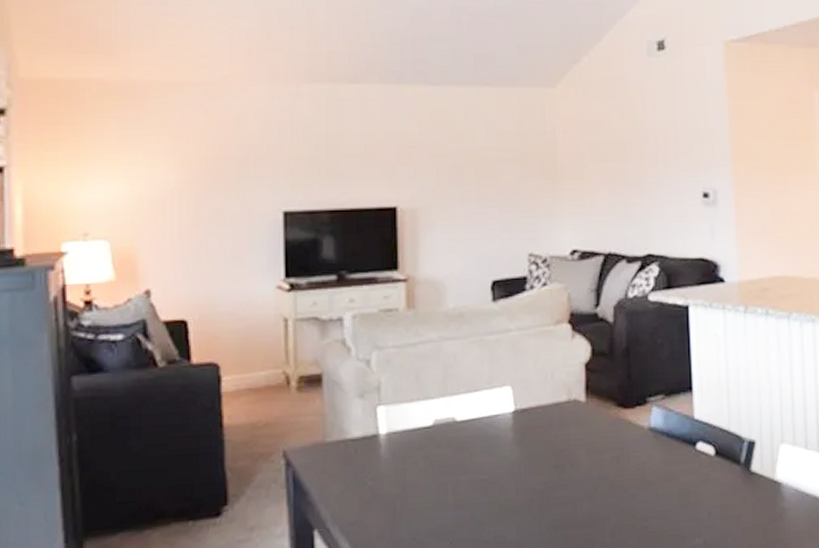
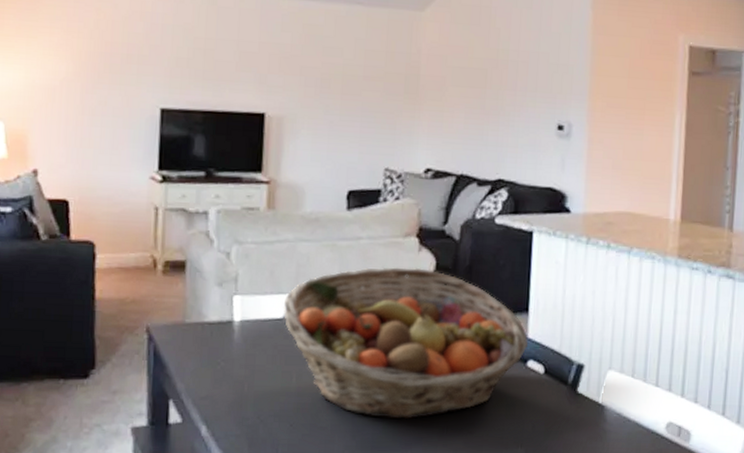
fruit basket: none [433,355,696,524] -> present [284,267,529,420]

